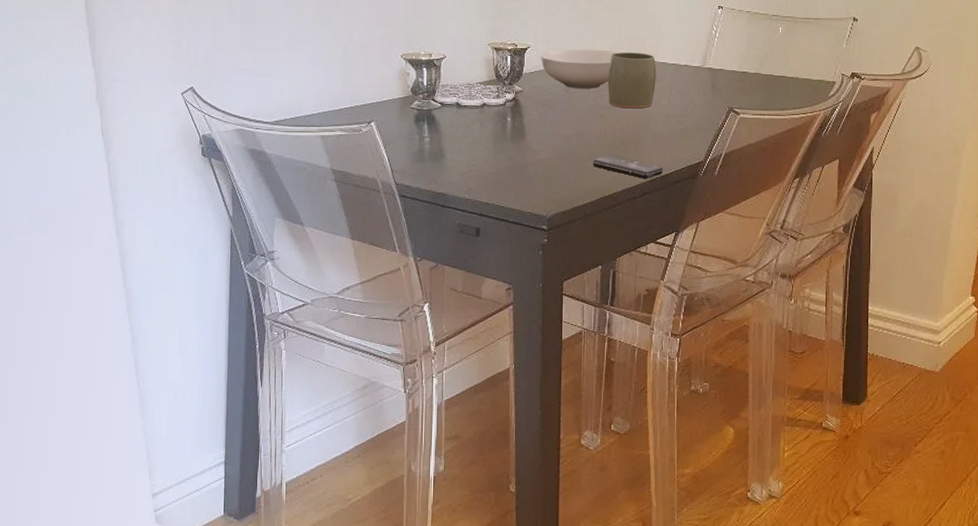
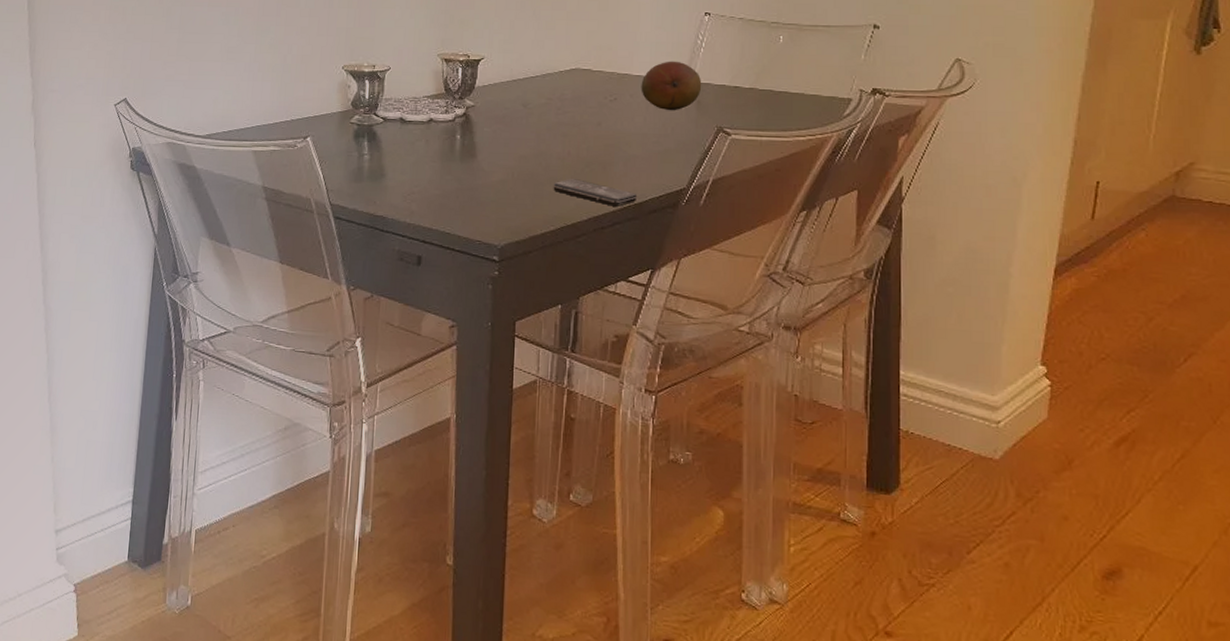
bowl: present [539,49,618,89] -> none [495,60,585,104]
mug: present [608,52,656,109] -> none [572,64,630,127]
fruit: none [665,49,716,93] -> present [641,61,702,110]

